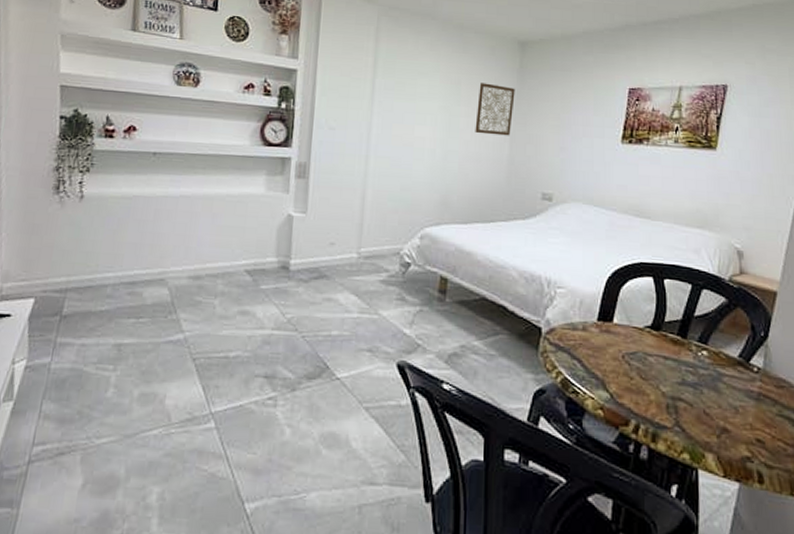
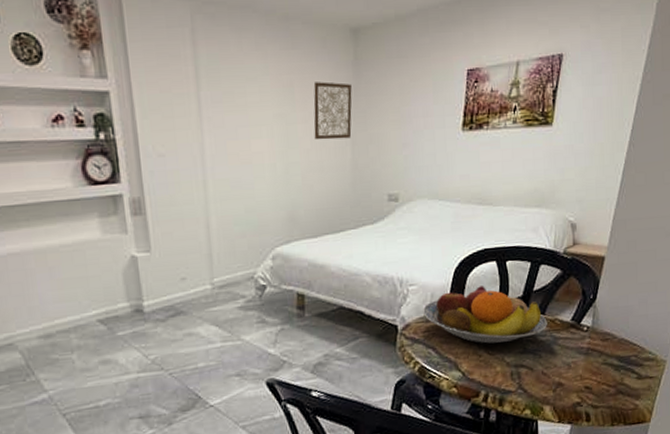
fruit bowl: none [571,297,710,368] -> present [423,286,547,344]

